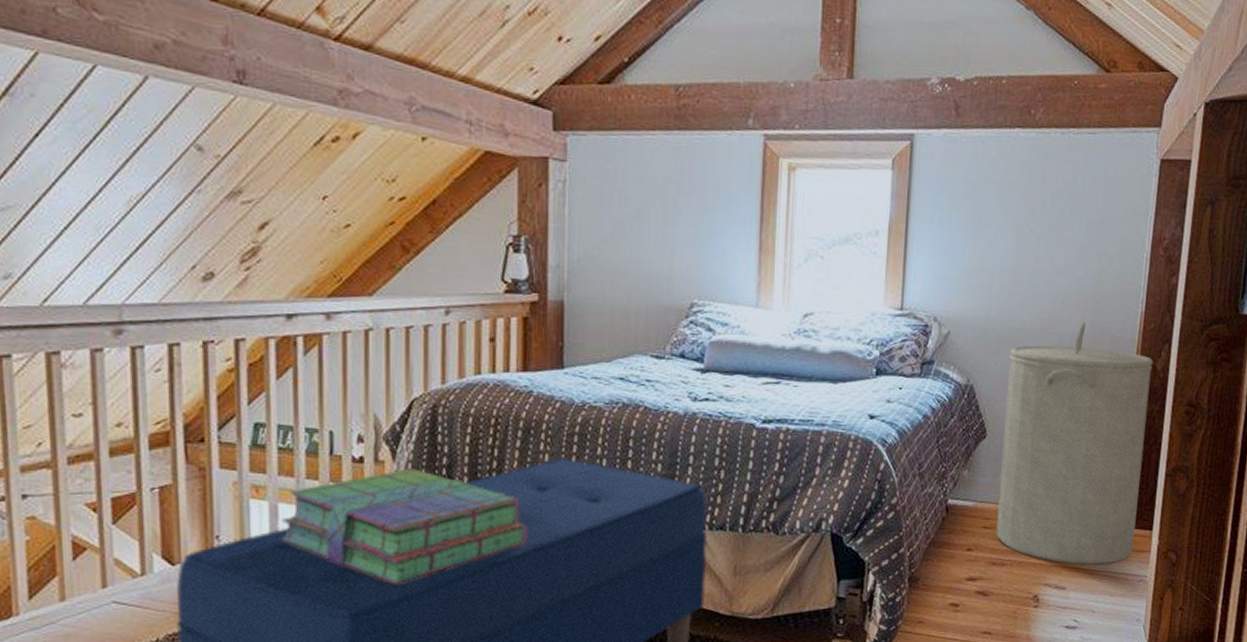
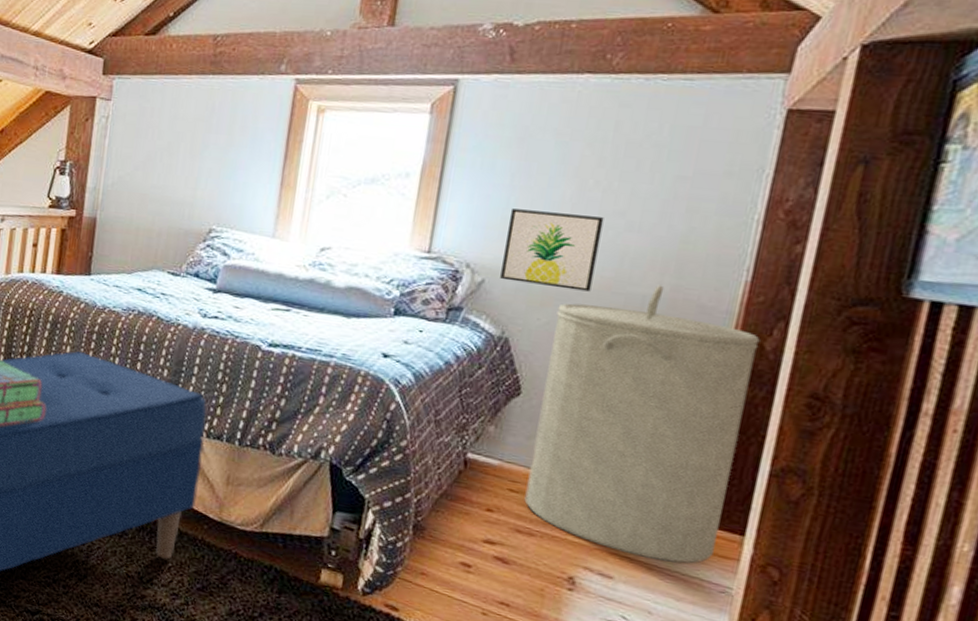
wall art: none [962,260,1039,334] -> present [500,208,604,292]

